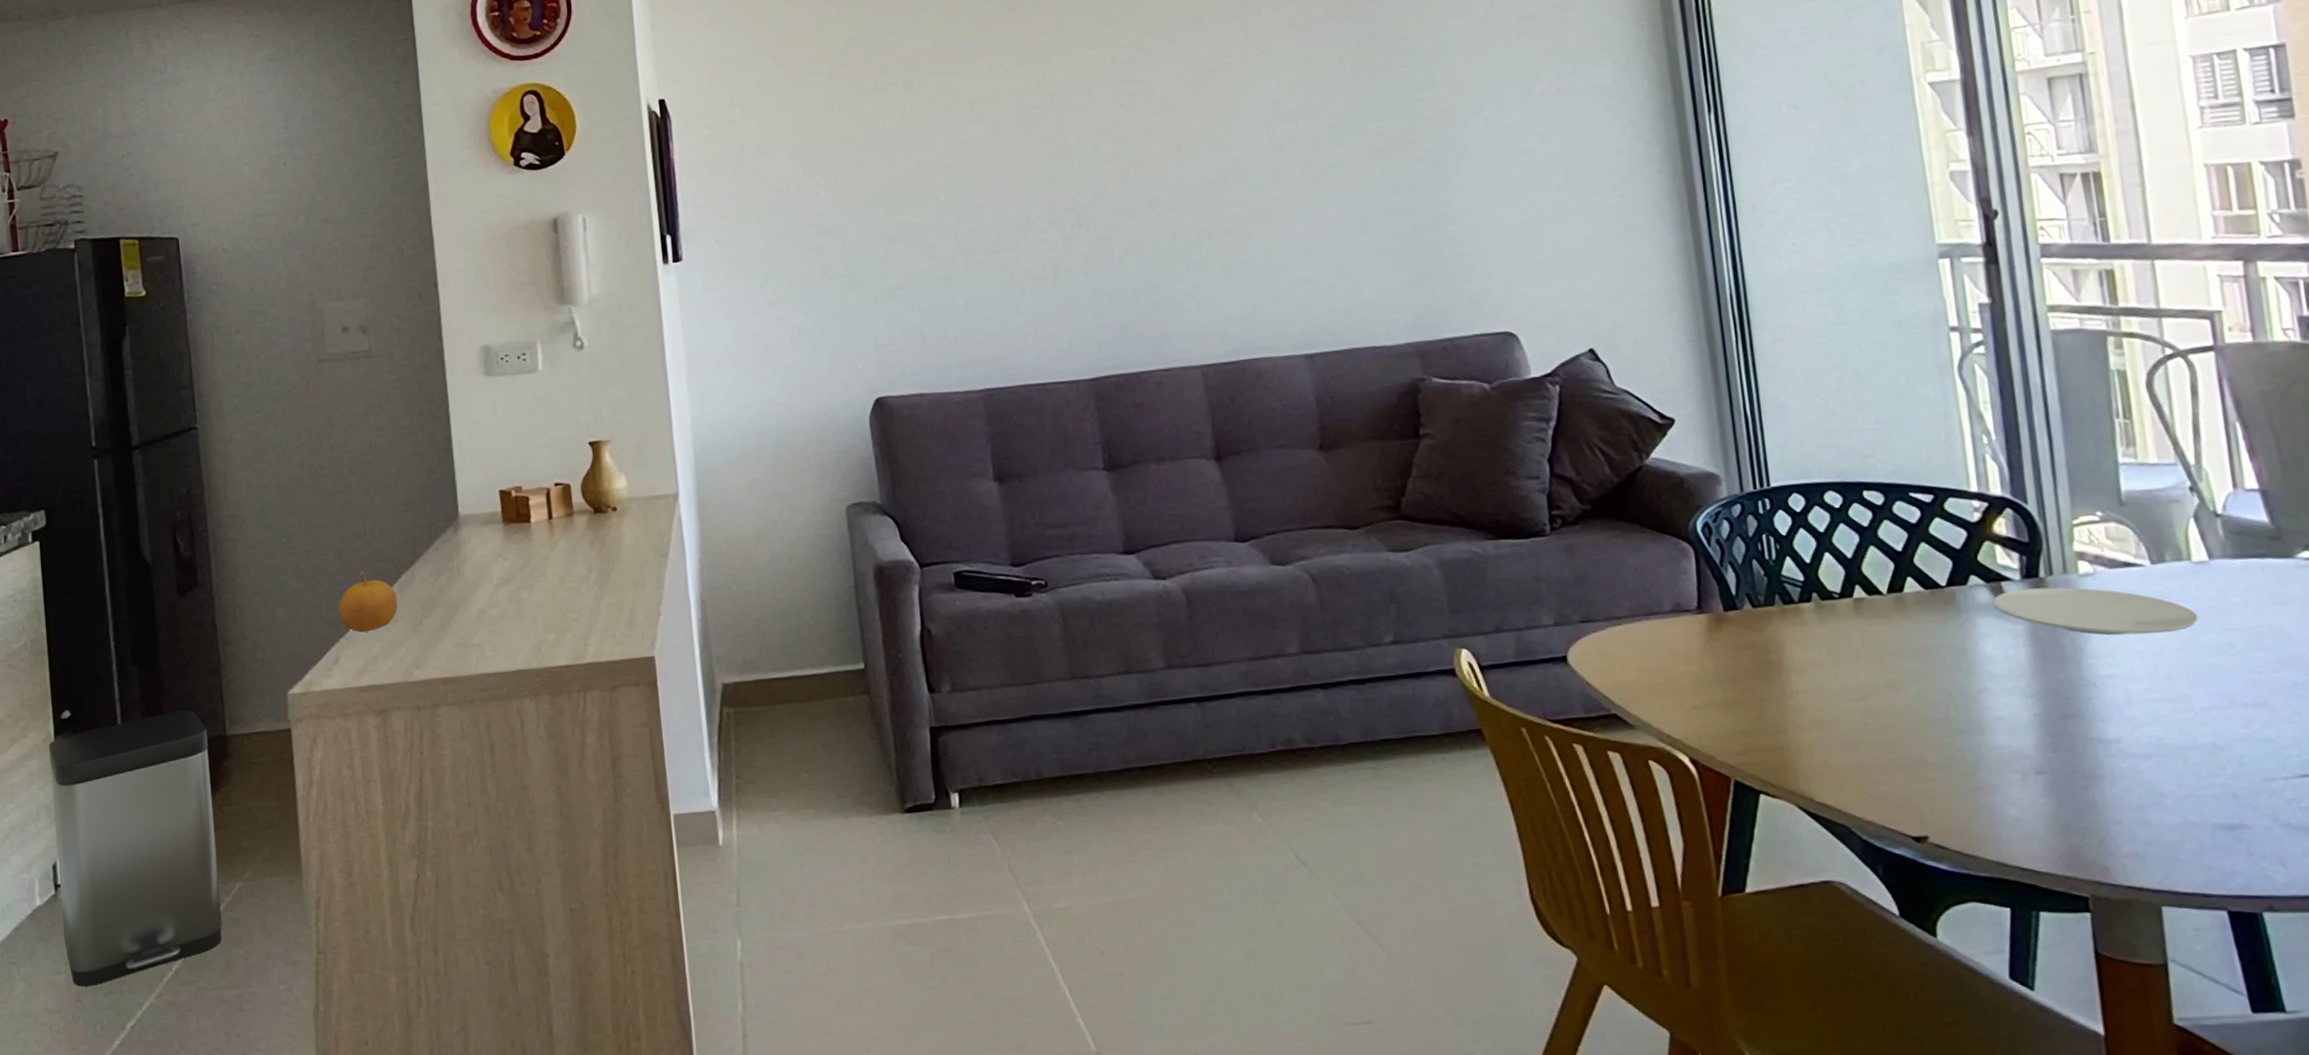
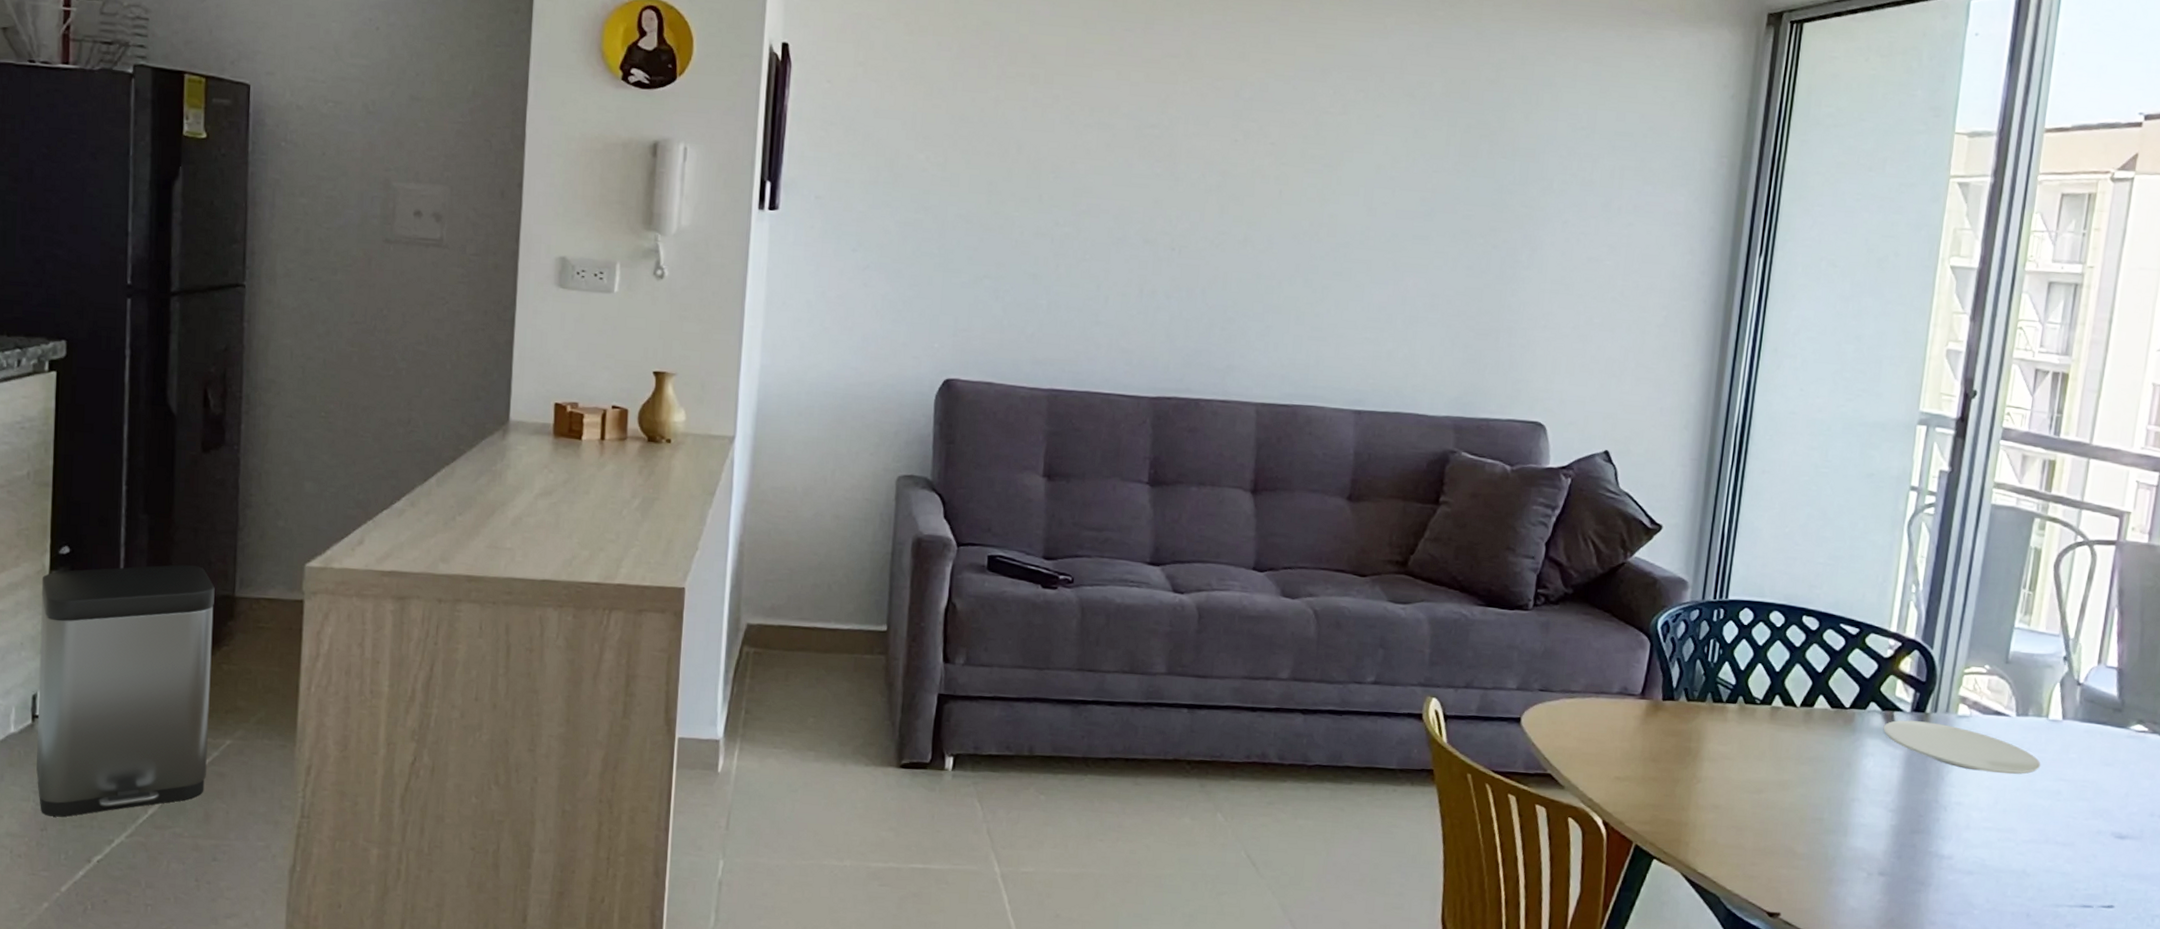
fruit: present [338,571,398,633] -> none [370,458,433,519]

